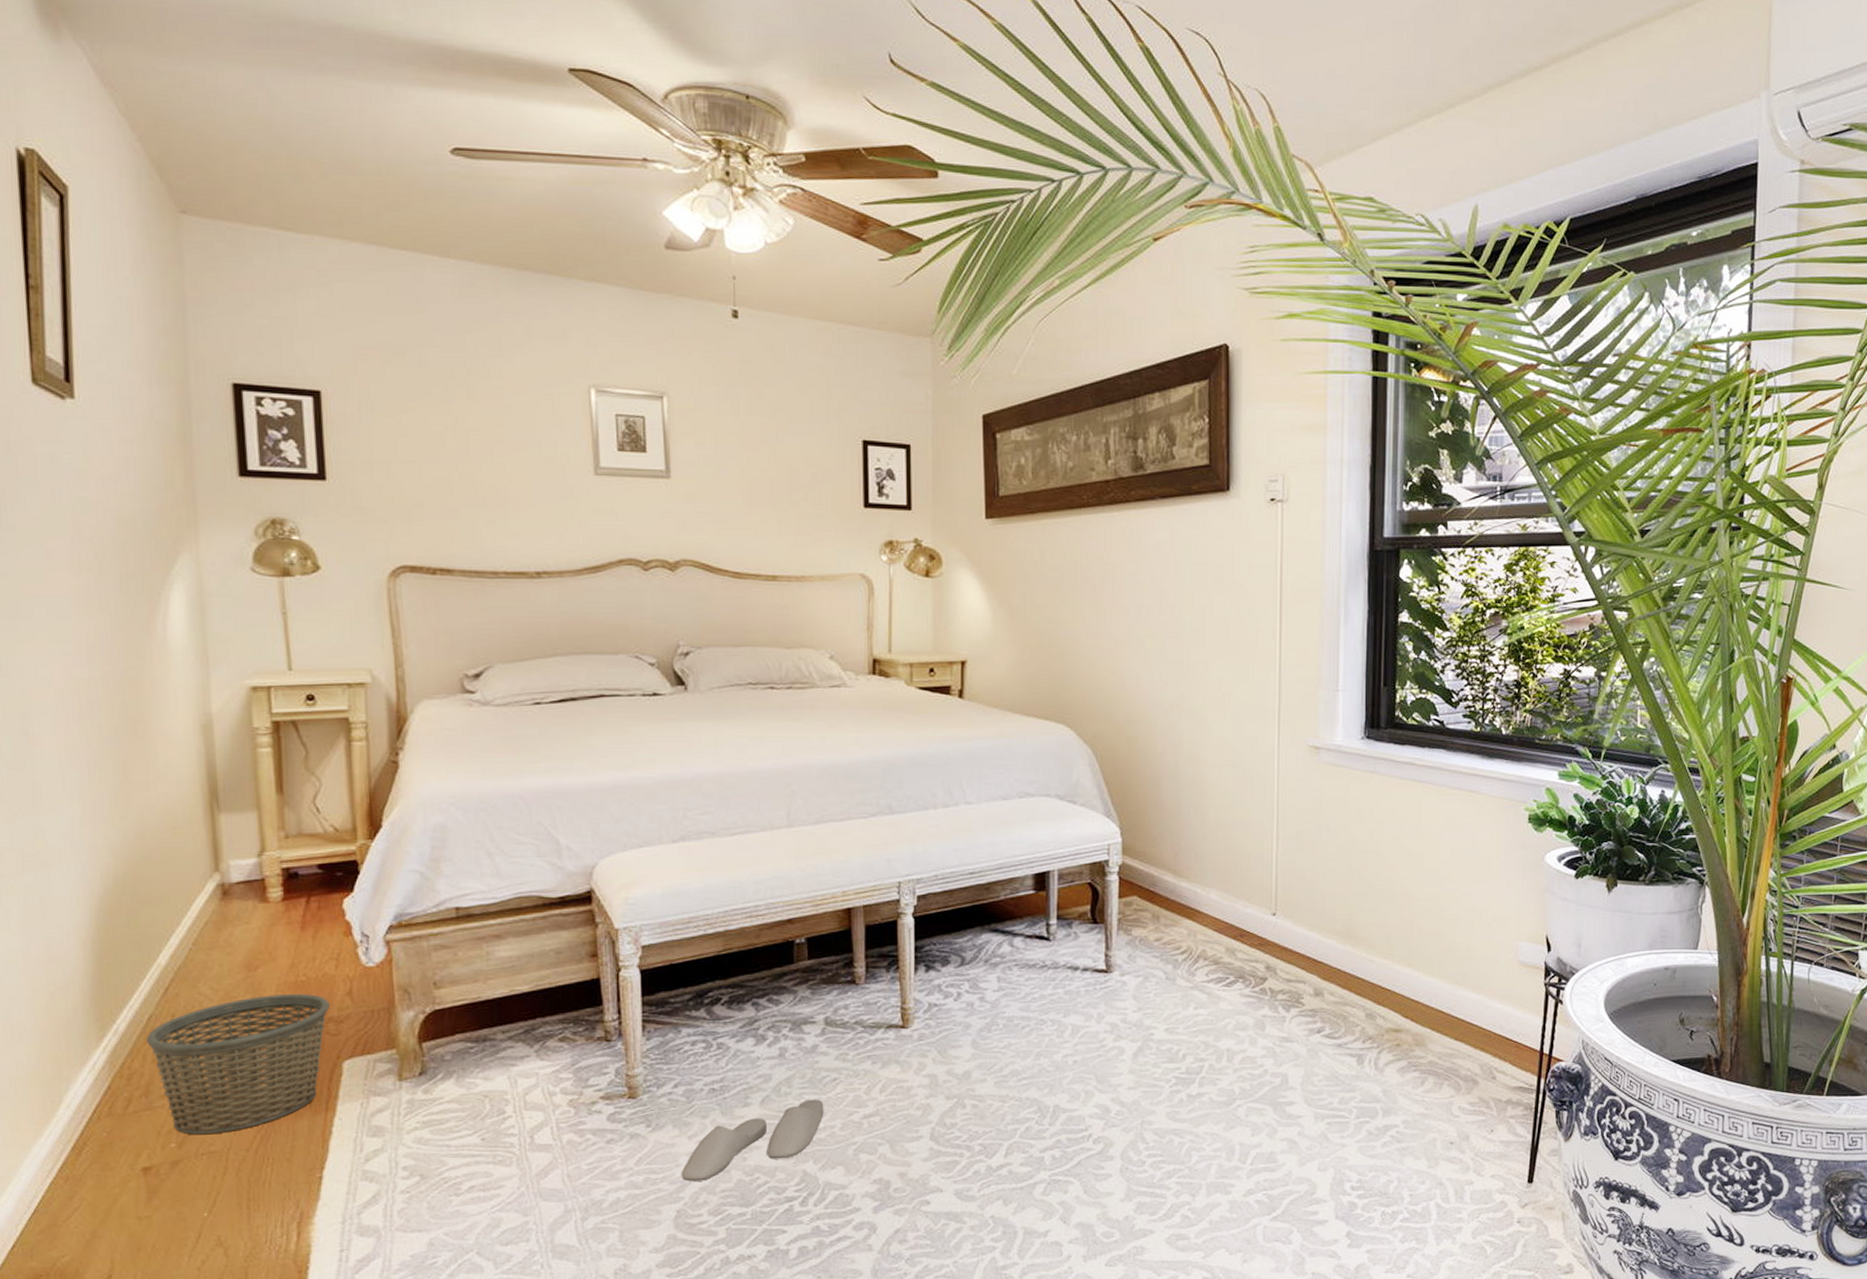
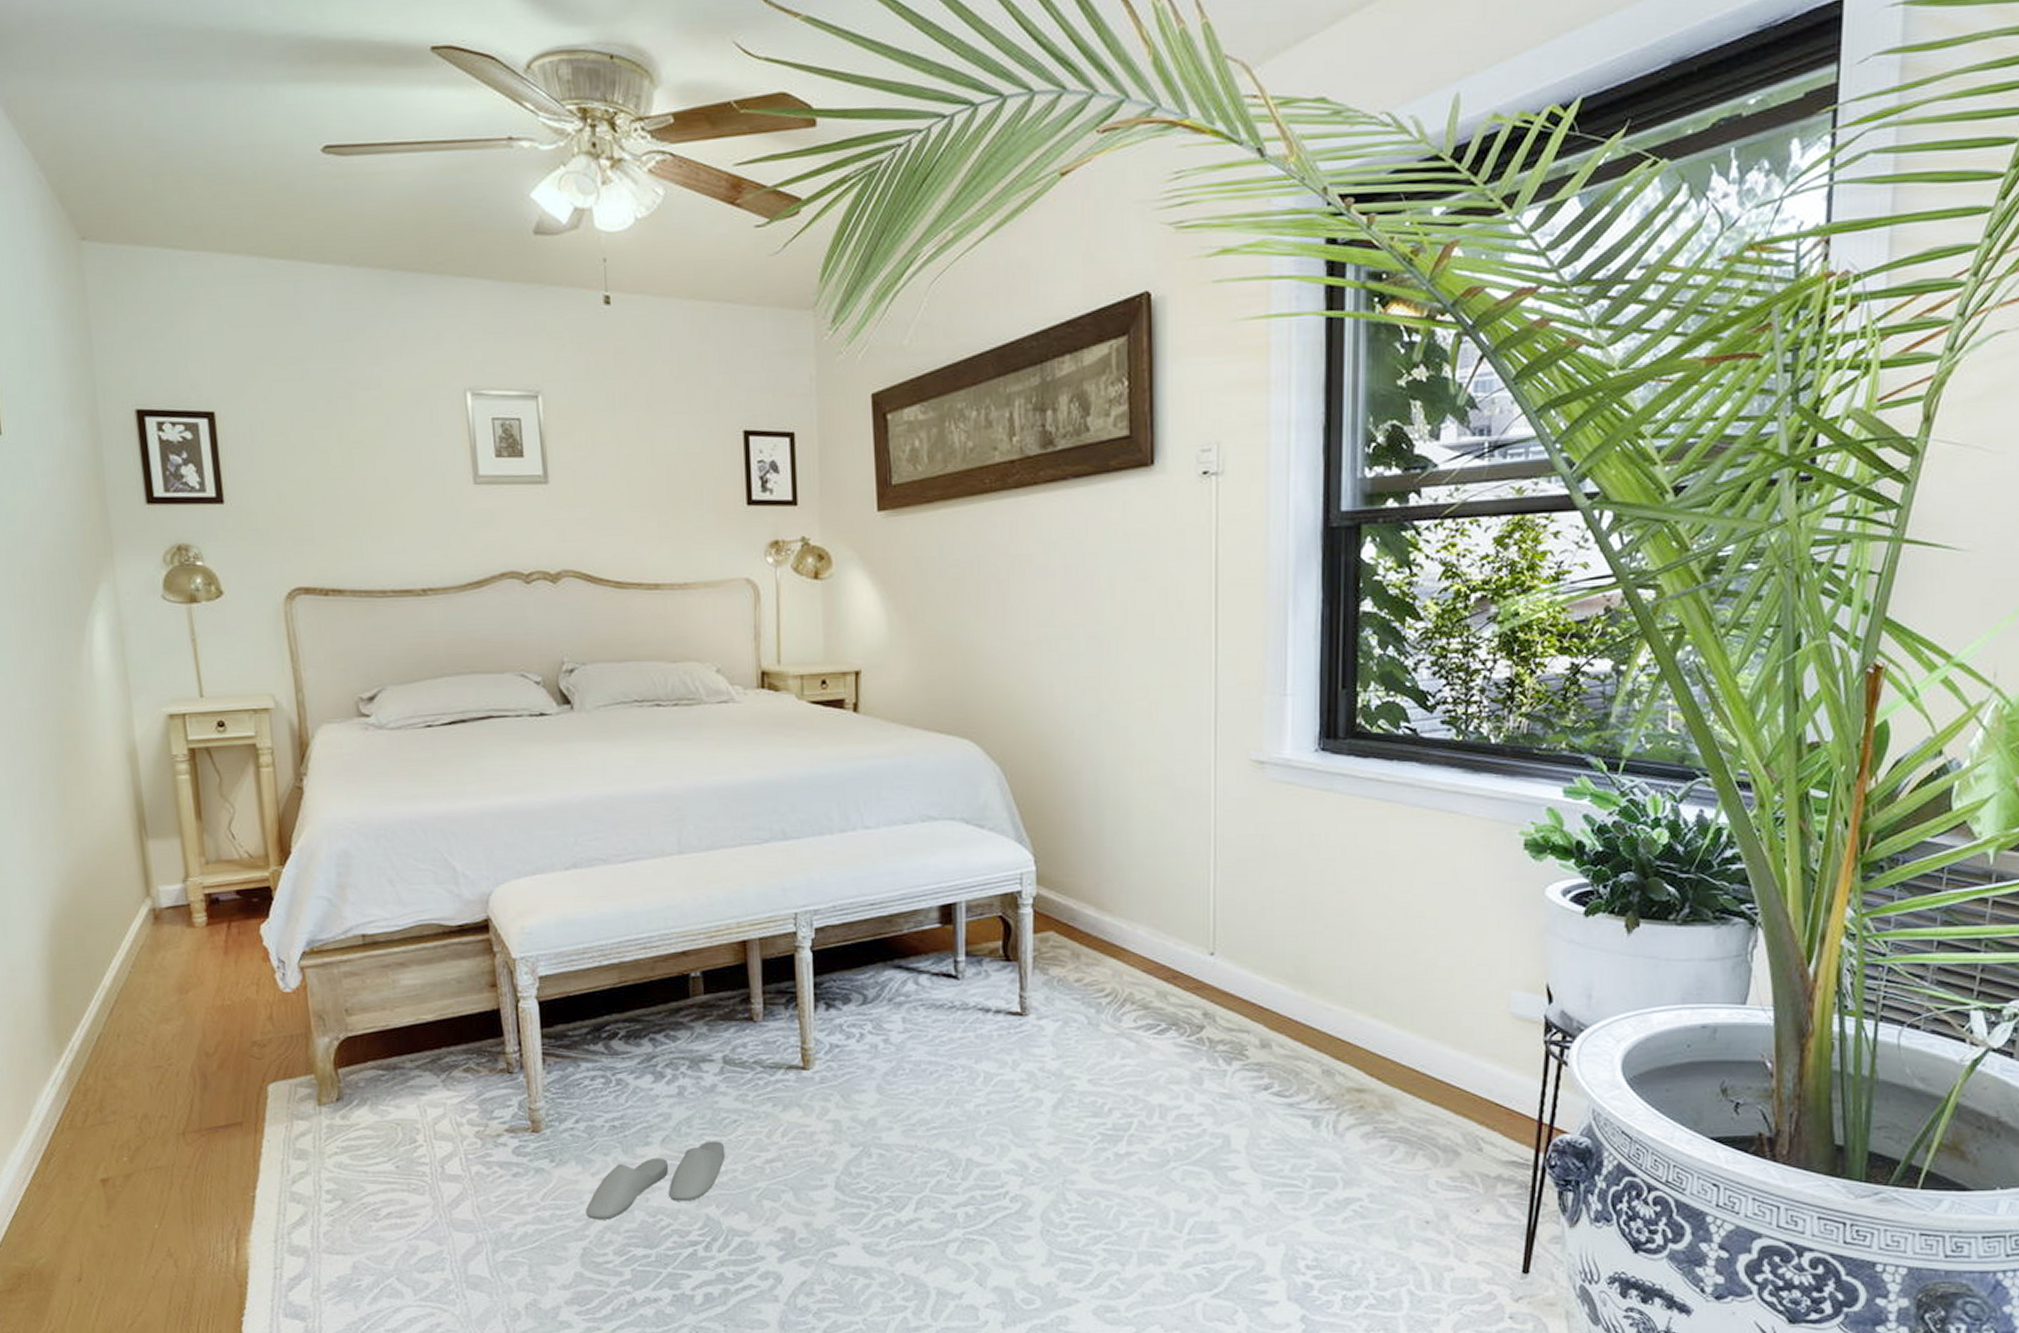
basket: present [146,994,331,1135] -> none [97,1018,254,1151]

